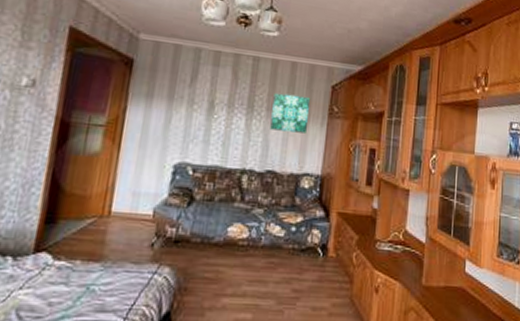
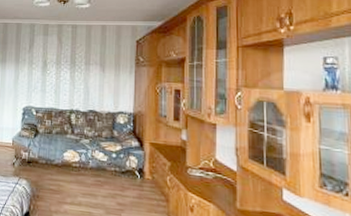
wall art: present [270,92,311,133] -> none [89,50,120,80]

